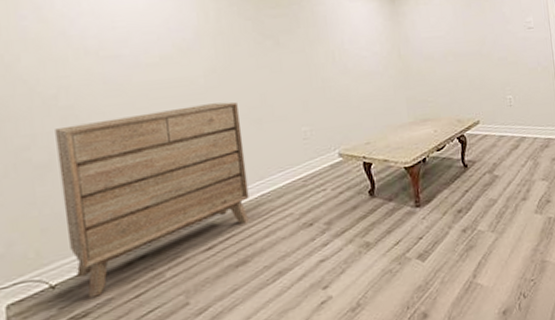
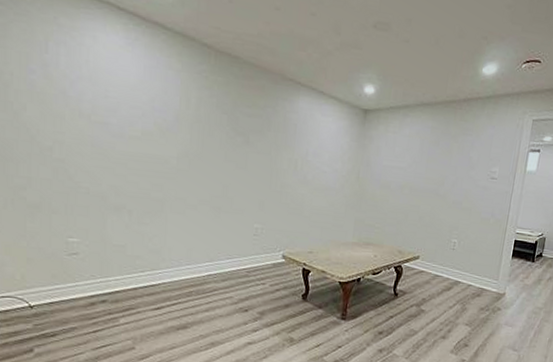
dresser: present [55,102,249,298] -> none [47,176,202,323]

